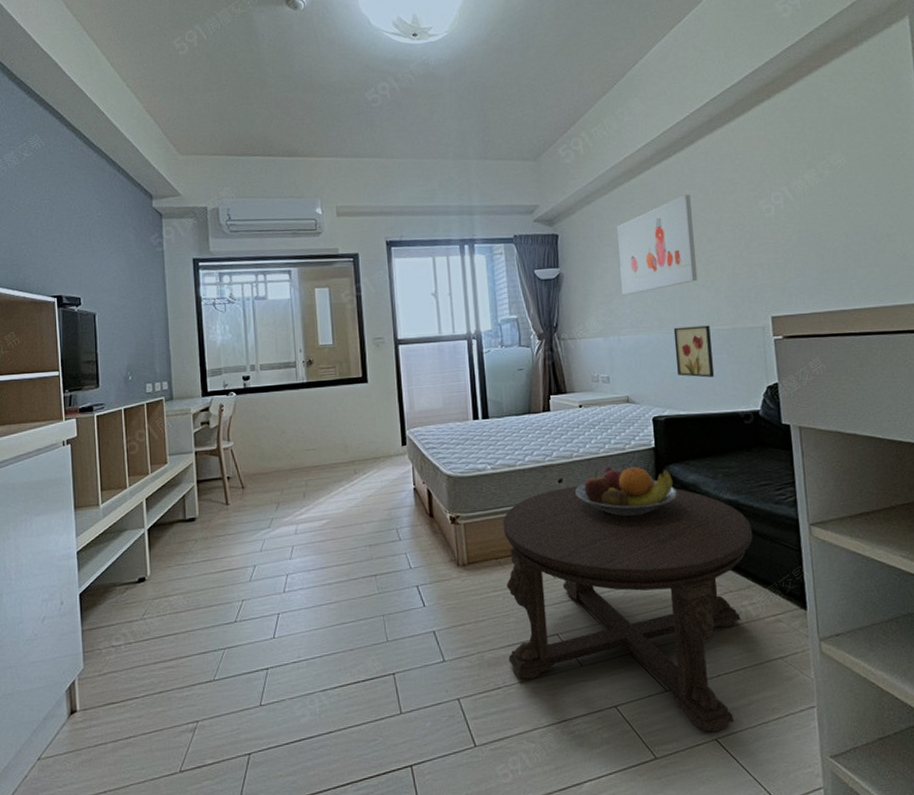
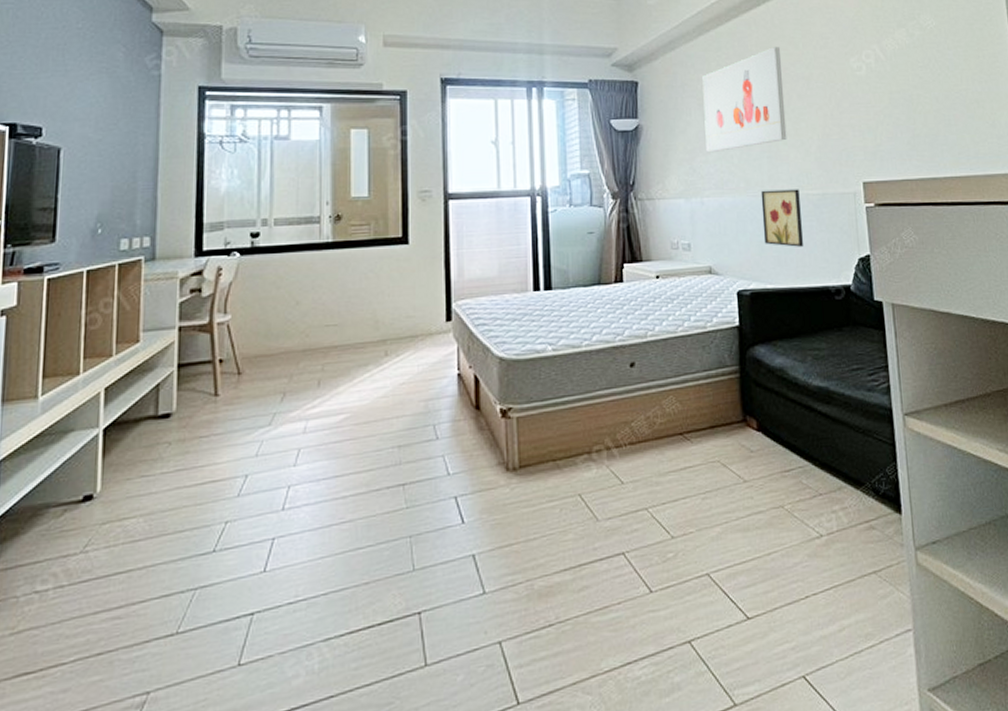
coffee table: present [503,486,753,732] -> none [563,370,845,668]
fruit bowl: present [575,466,677,517] -> none [649,348,763,407]

